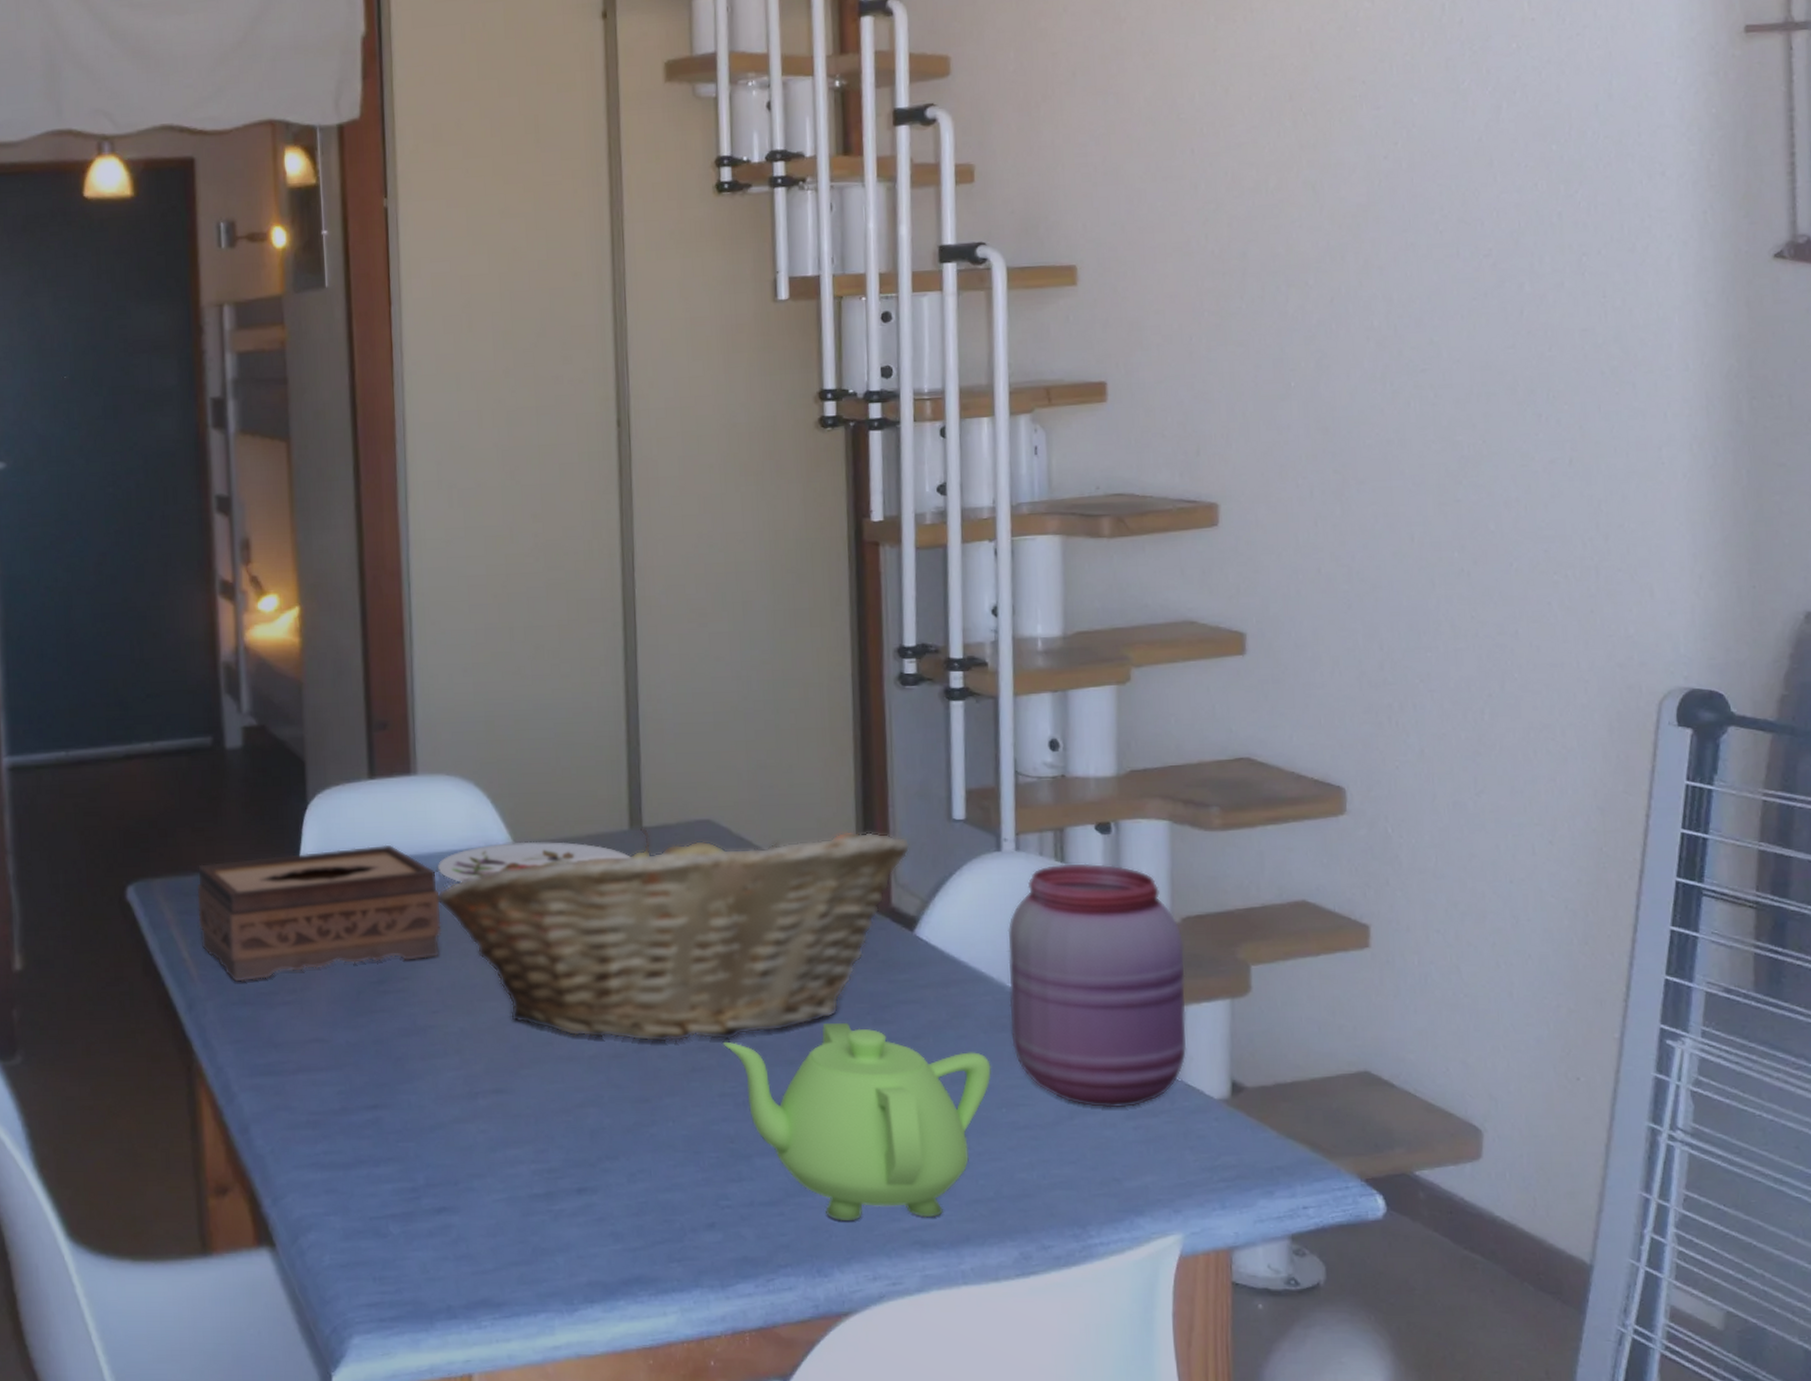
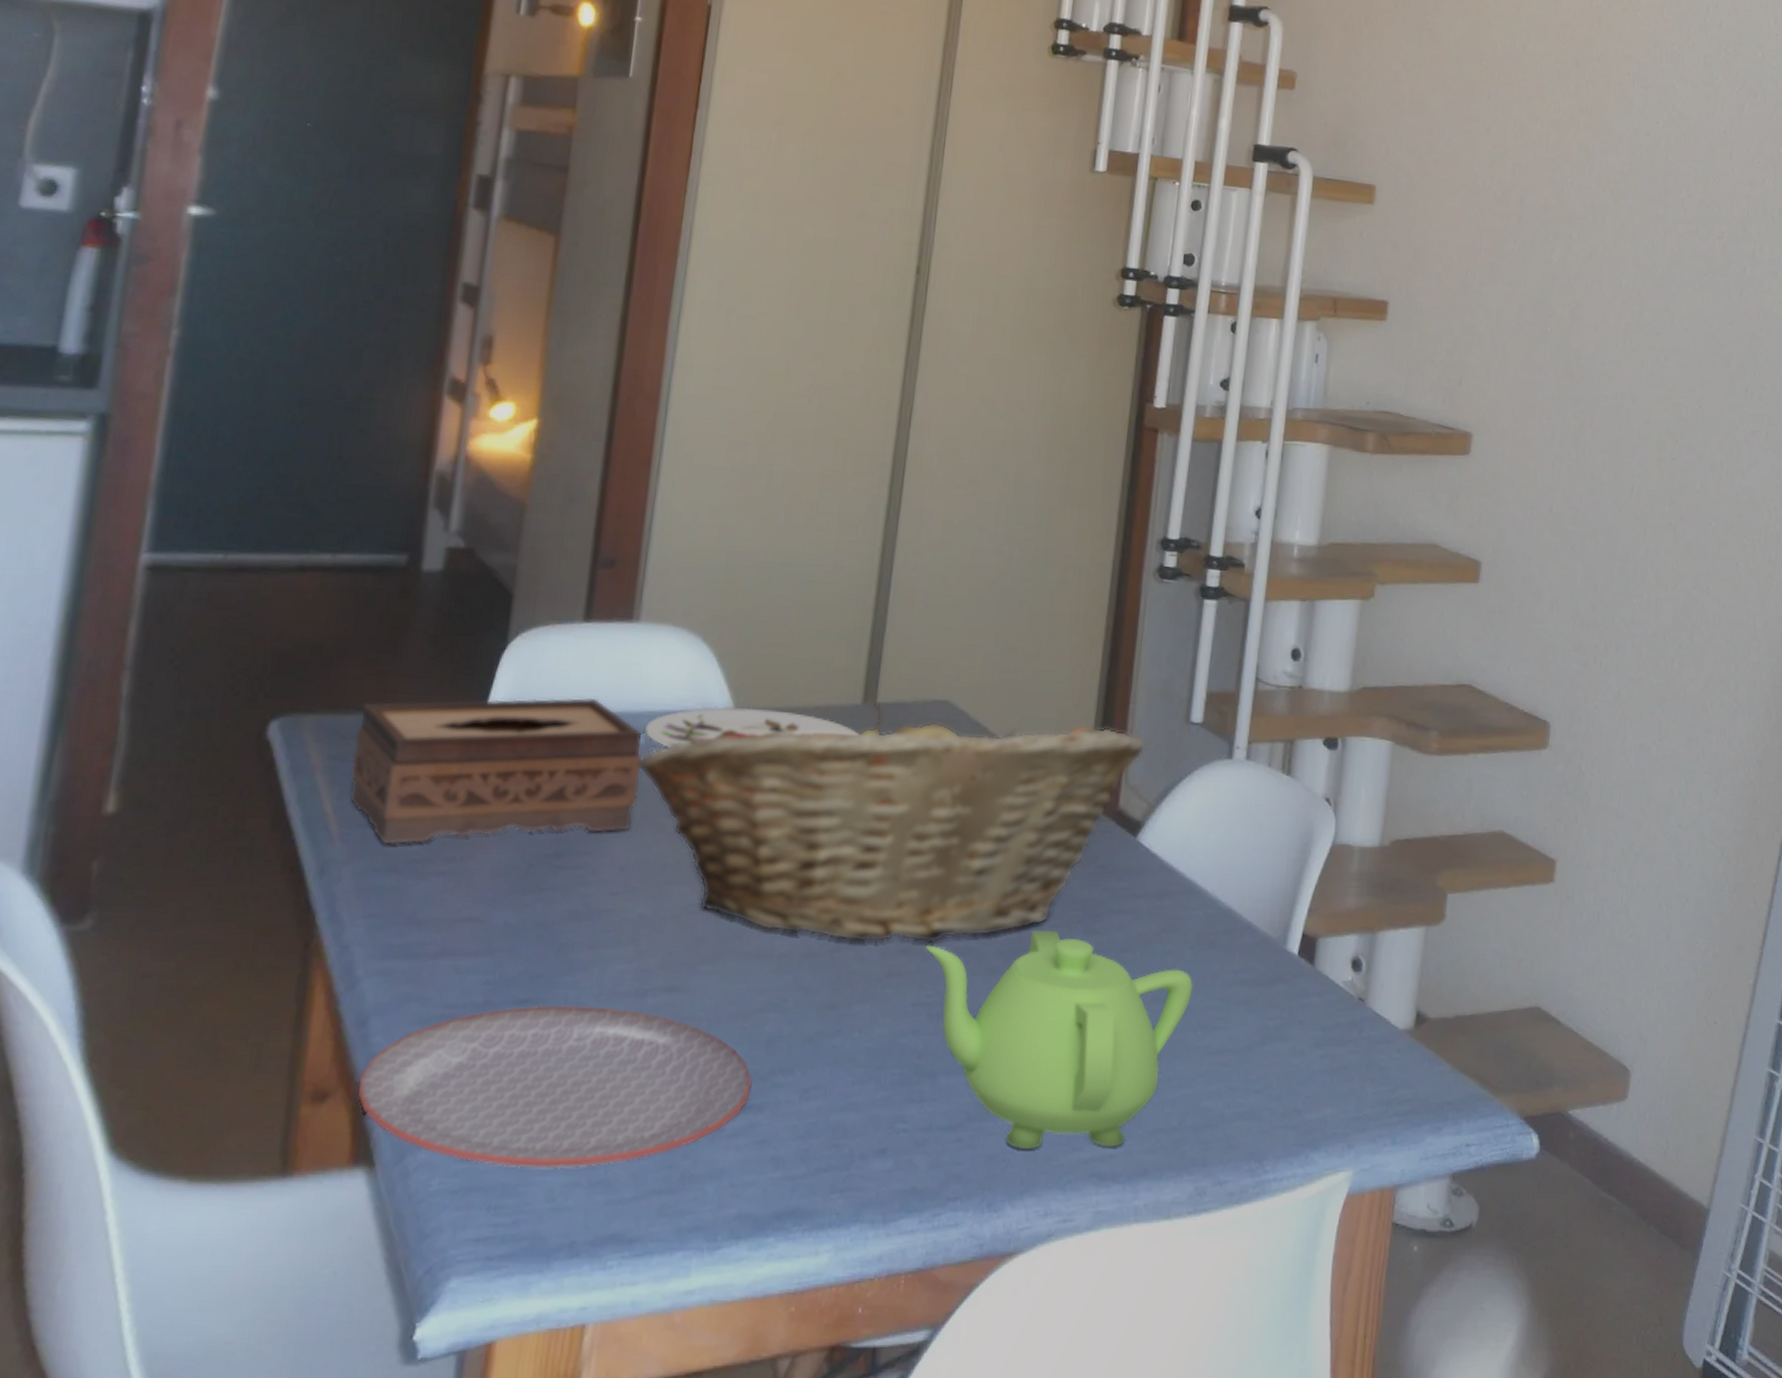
plate: none [250,1108,583,1246] -> present [357,1005,752,1169]
jar: present [1007,863,1187,1108] -> none [1216,777,1390,1035]

